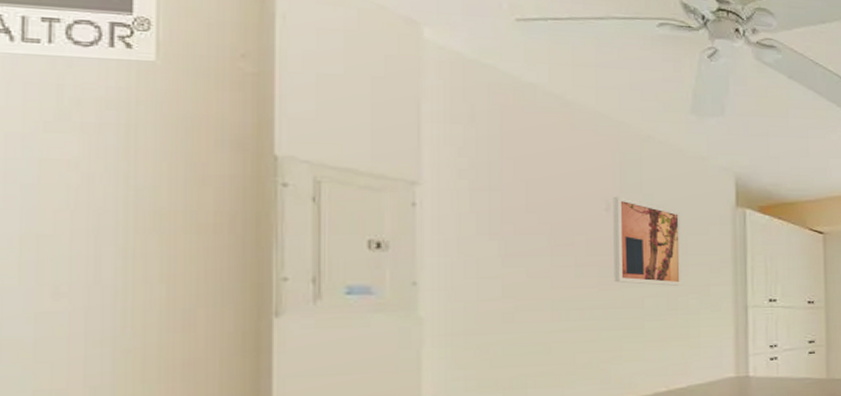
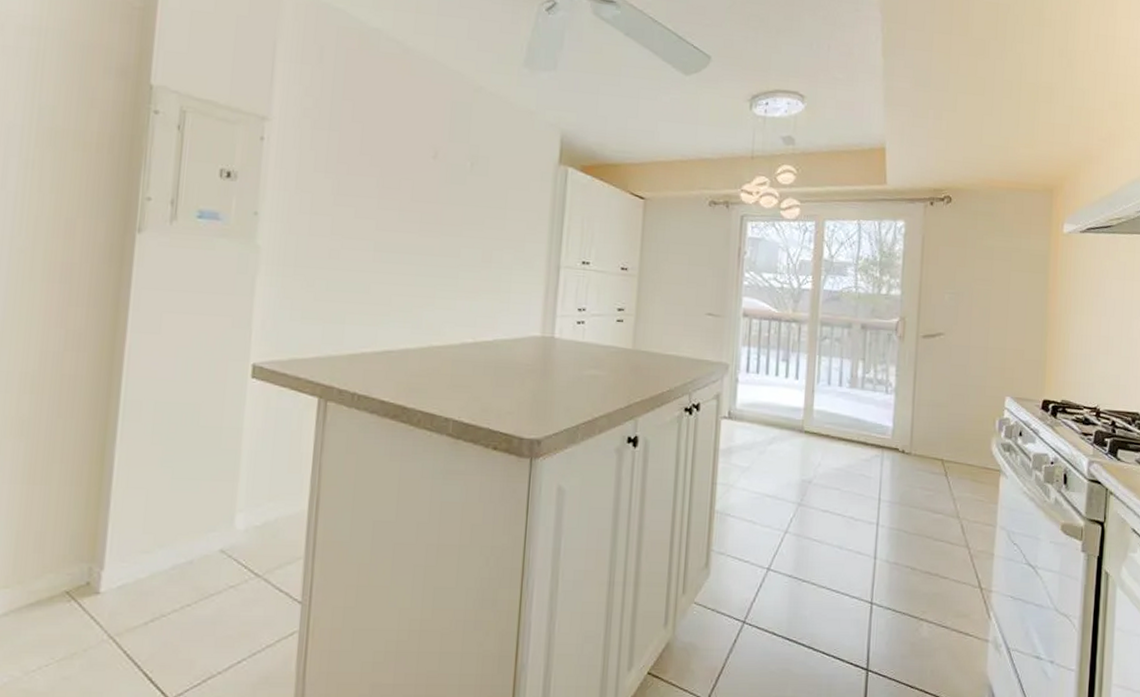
wall art: present [613,196,682,286] -> none [434,144,505,239]

